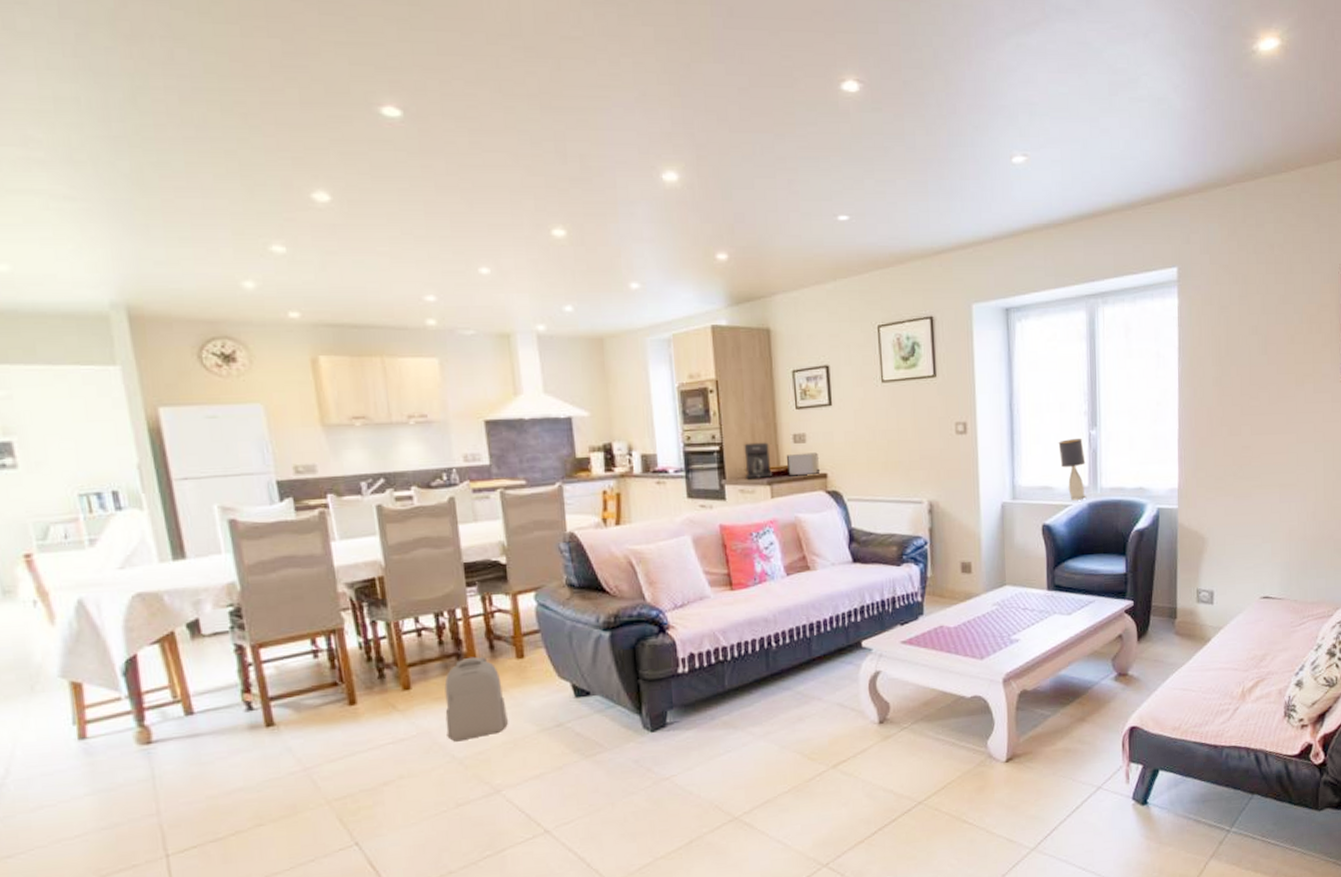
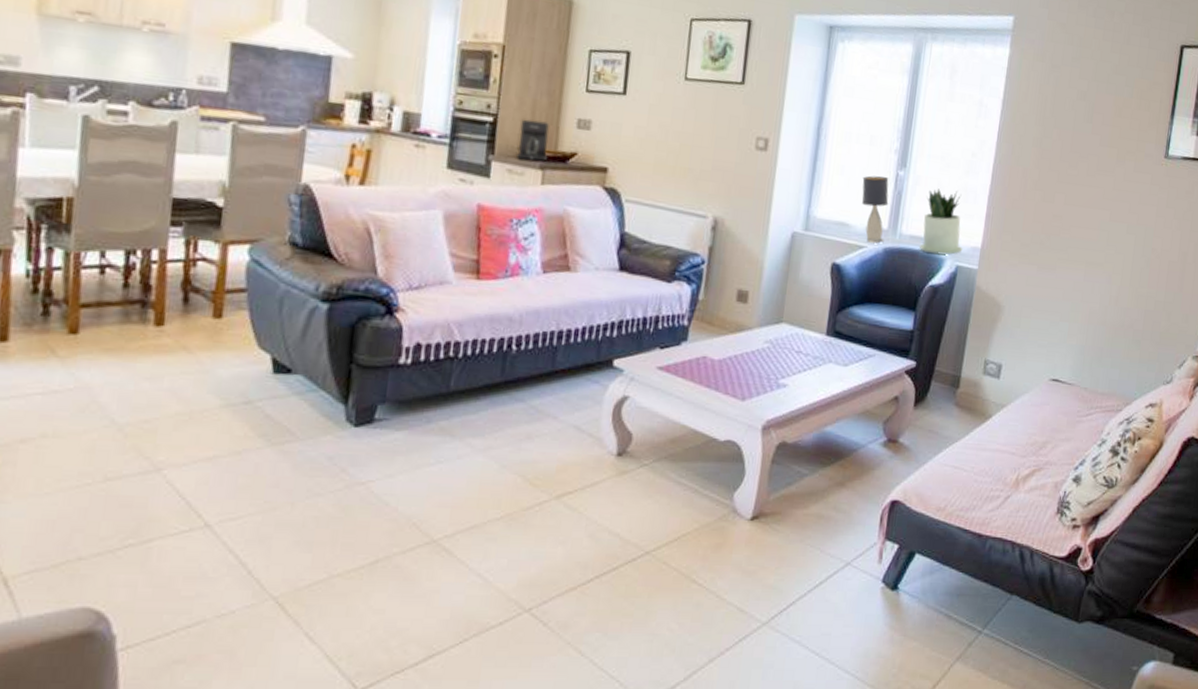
backpack: present [444,656,509,742] -> none [110,307,190,404]
toaster: present [786,452,819,476] -> none [563,140,601,168]
planter: none [1120,440,1161,502] -> present [918,189,963,255]

